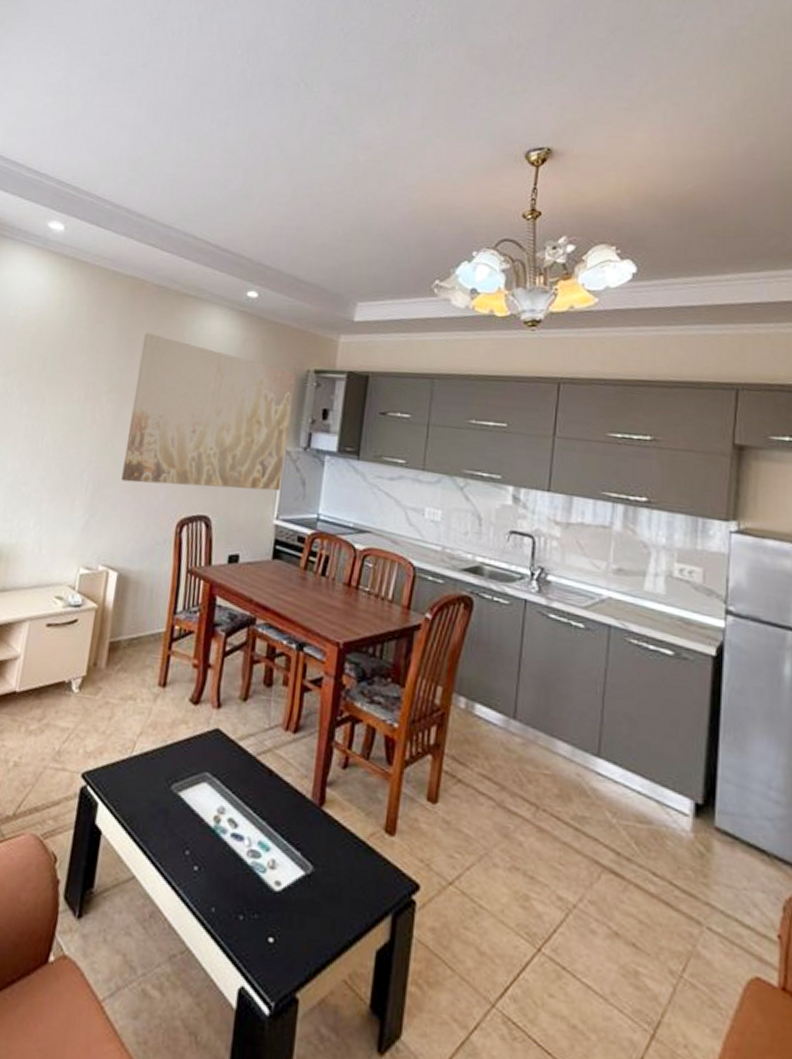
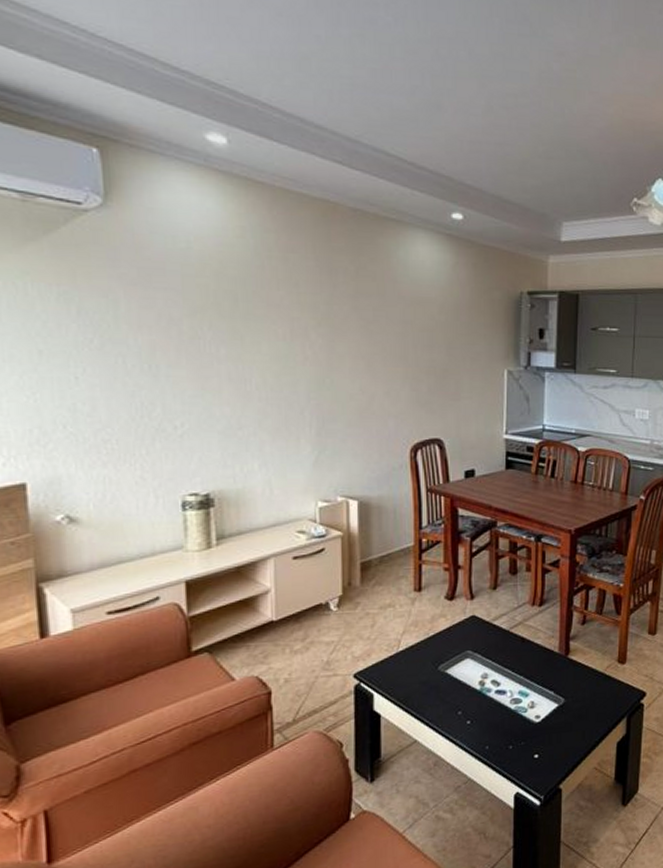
wall art: present [121,333,296,491] -> none [345,261,510,415]

